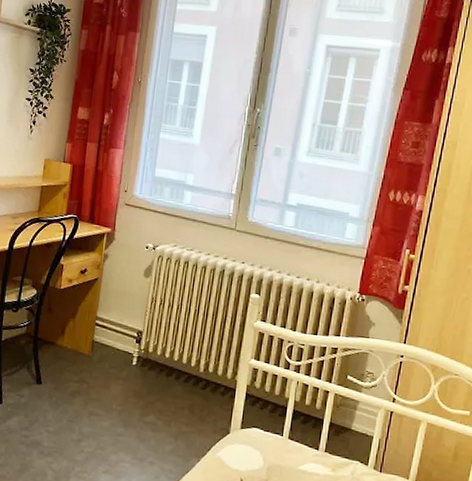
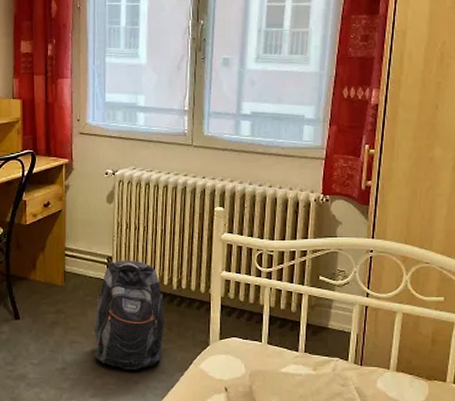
backpack: none [112,336,190,451] -> present [93,260,166,371]

